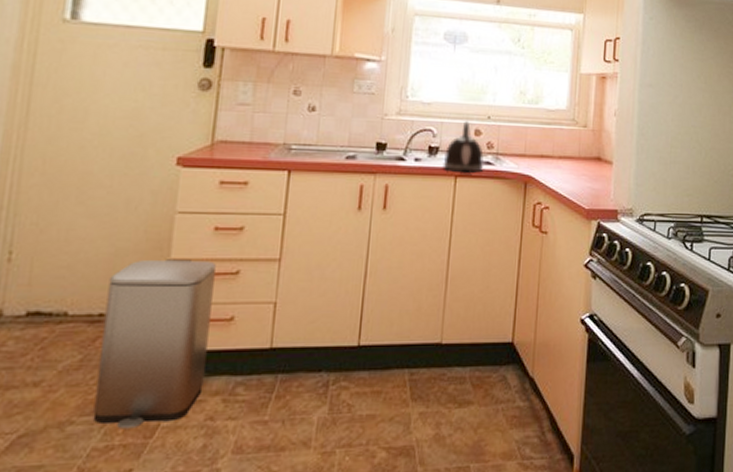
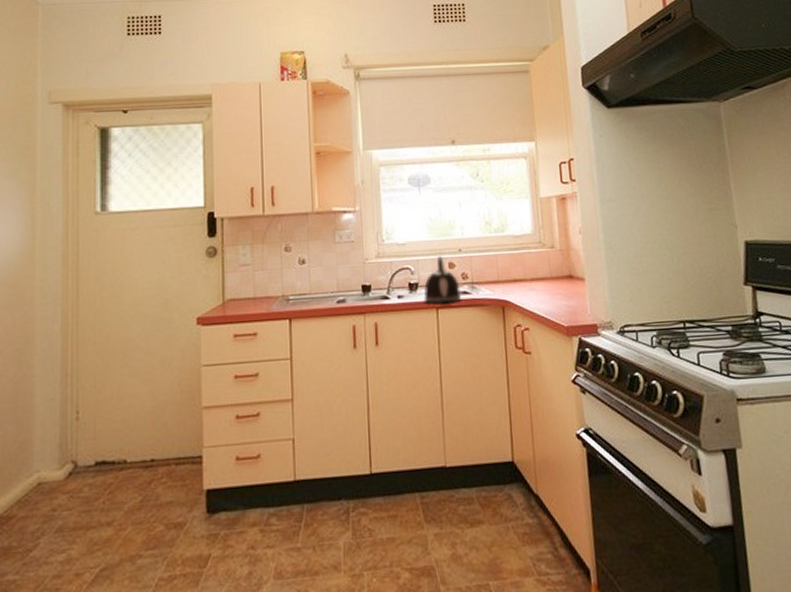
pedal bin: present [93,259,216,430] -> none [156,406,242,561]

